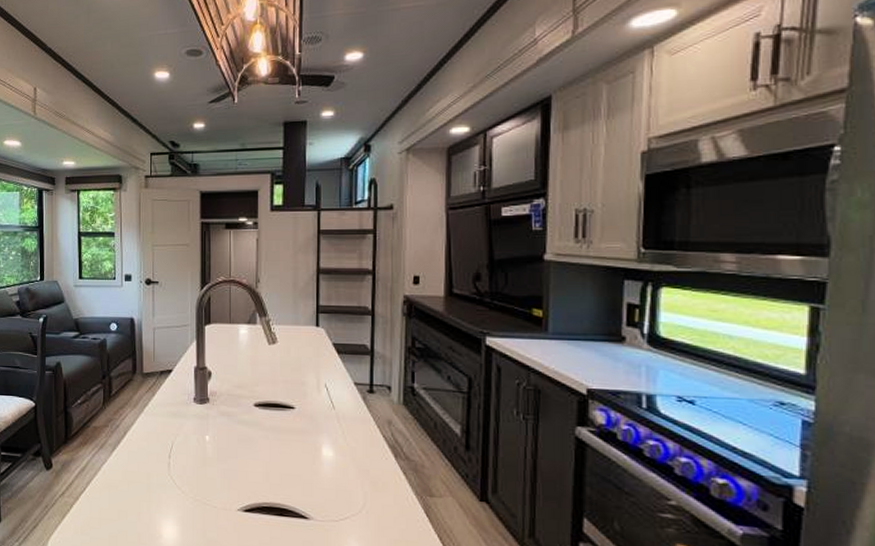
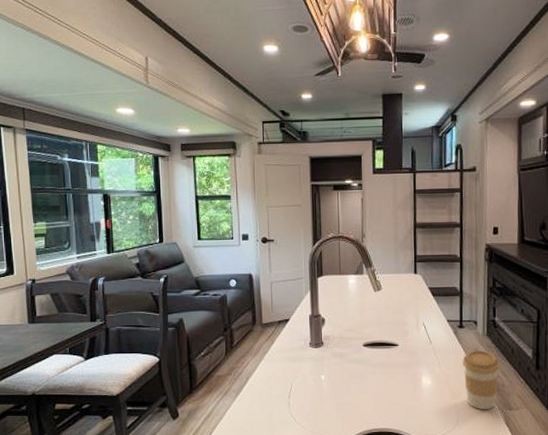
coffee cup: none [372,421,420,495] -> present [463,350,501,410]

